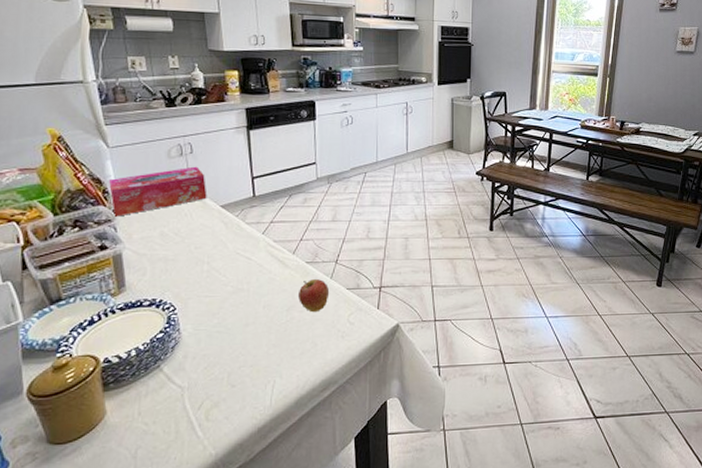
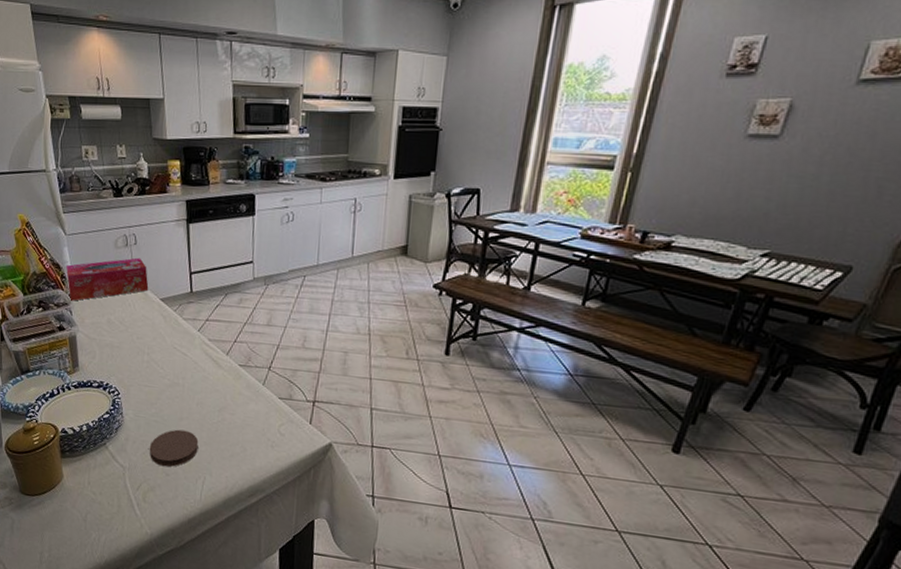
coaster: none [211,336,267,379] -> present [149,429,199,467]
fruit: present [299,279,330,313] -> none [230,383,261,418]

